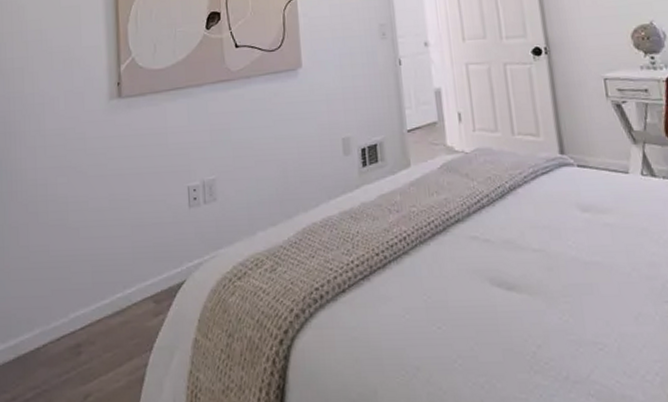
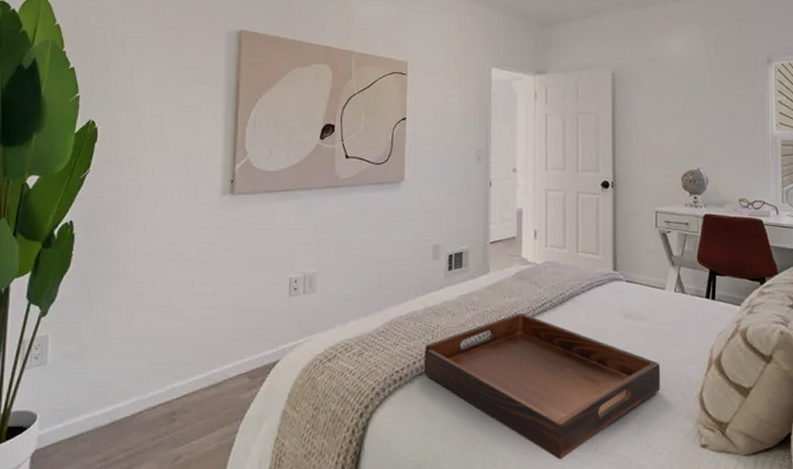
serving tray: none [345,211,640,391] -> present [423,312,661,460]

